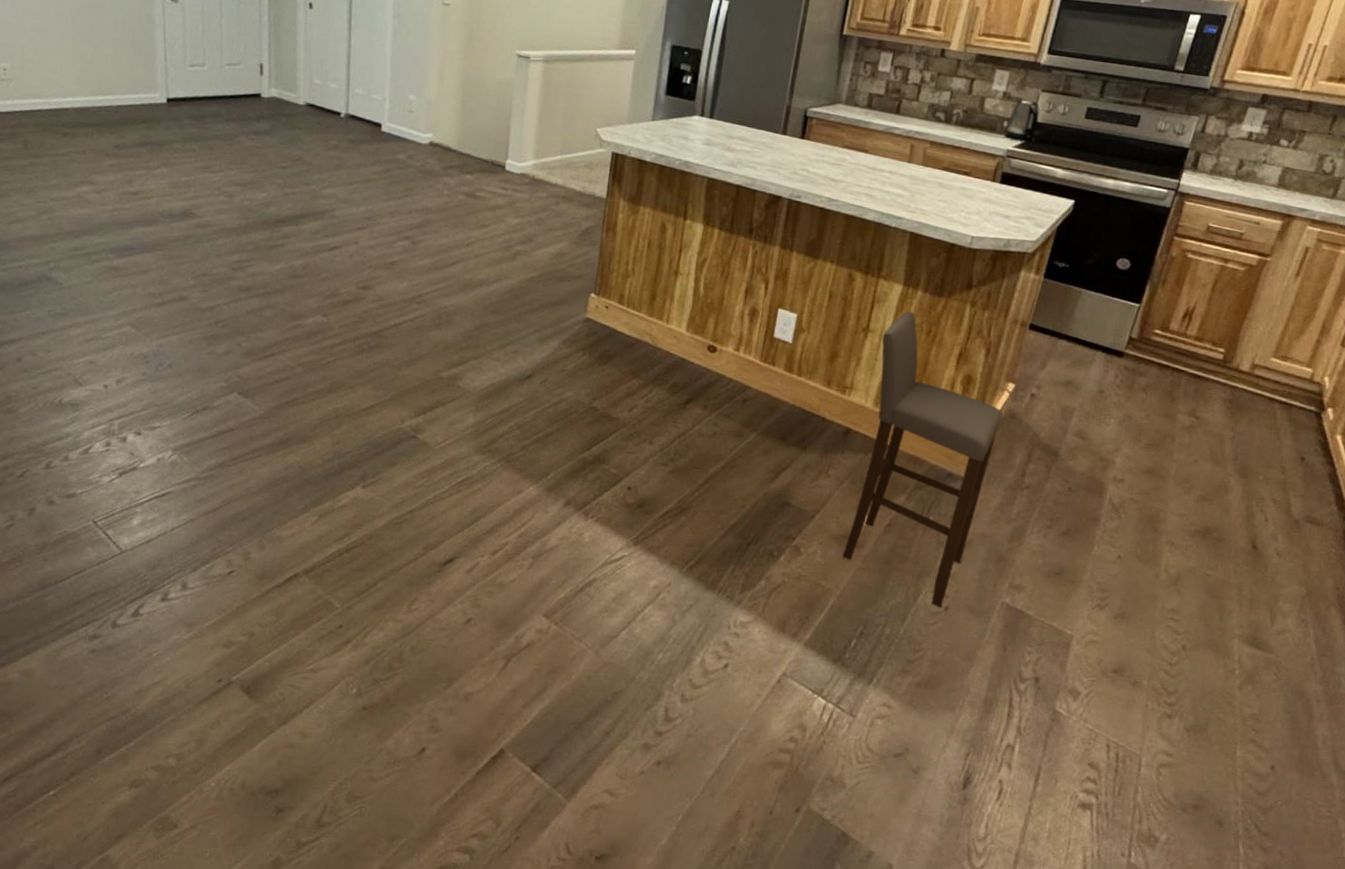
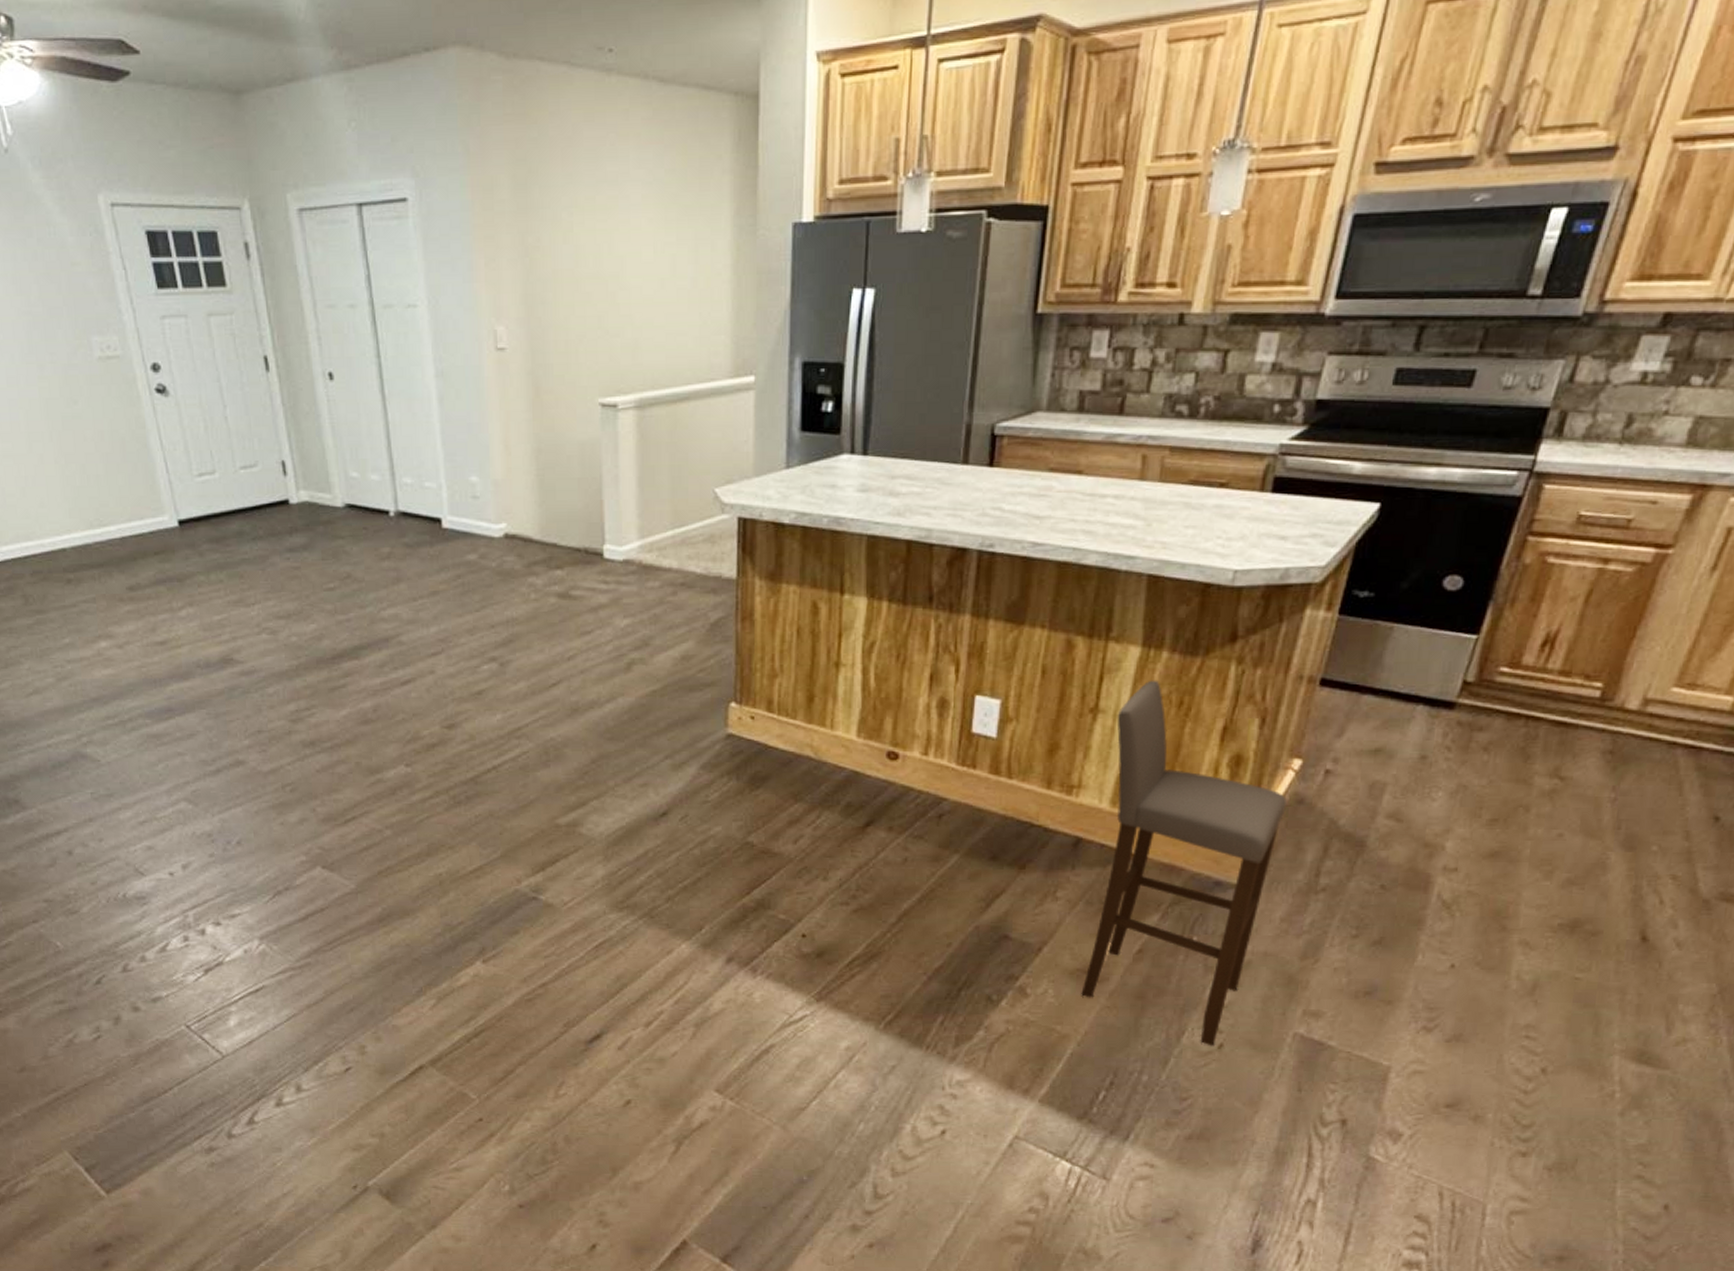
kettle: present [1004,100,1040,143] -> none [1275,369,1326,431]

